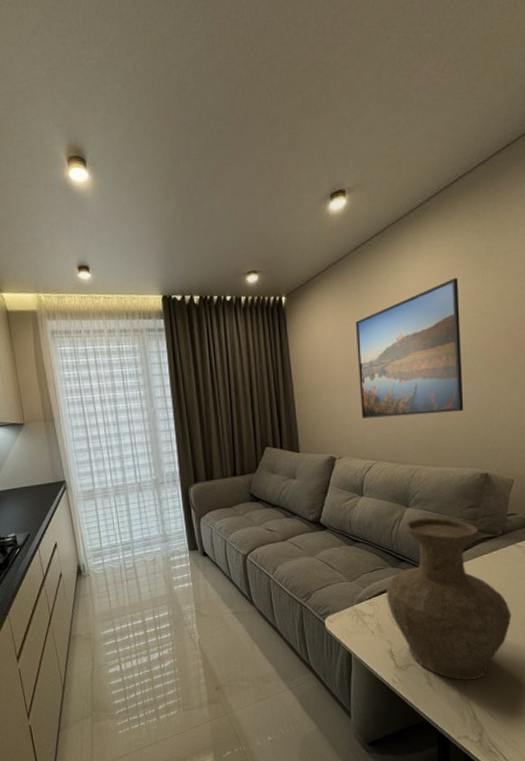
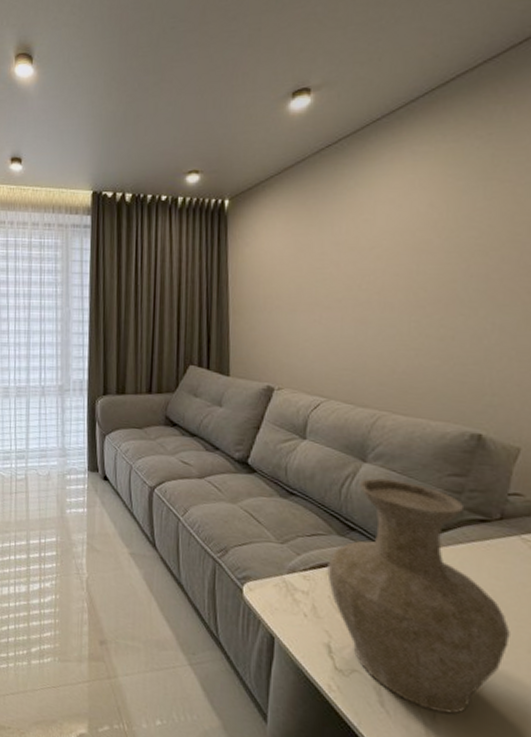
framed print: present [355,278,464,419] -> none [310,190,451,351]

